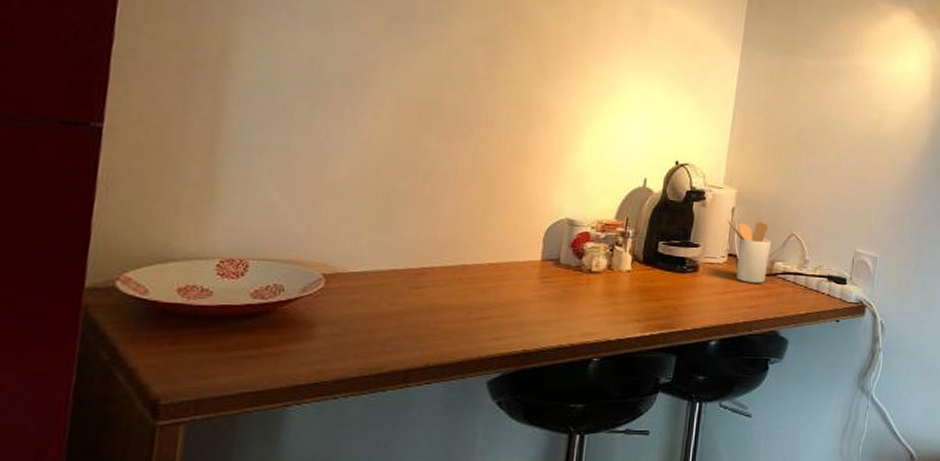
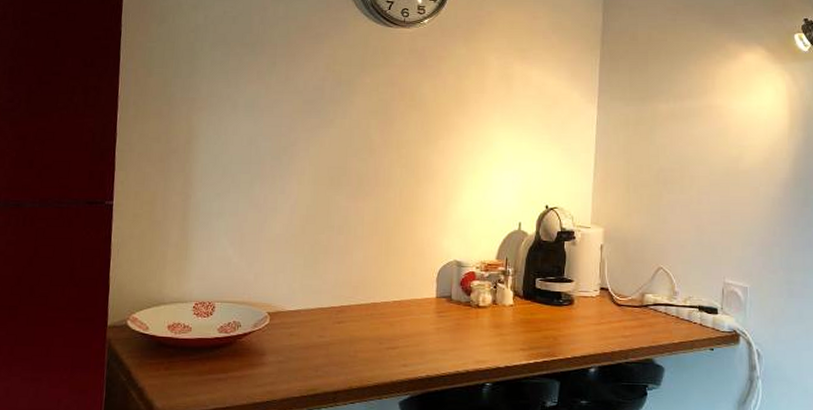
utensil holder: present [727,219,772,283] -> none [597,256,641,314]

